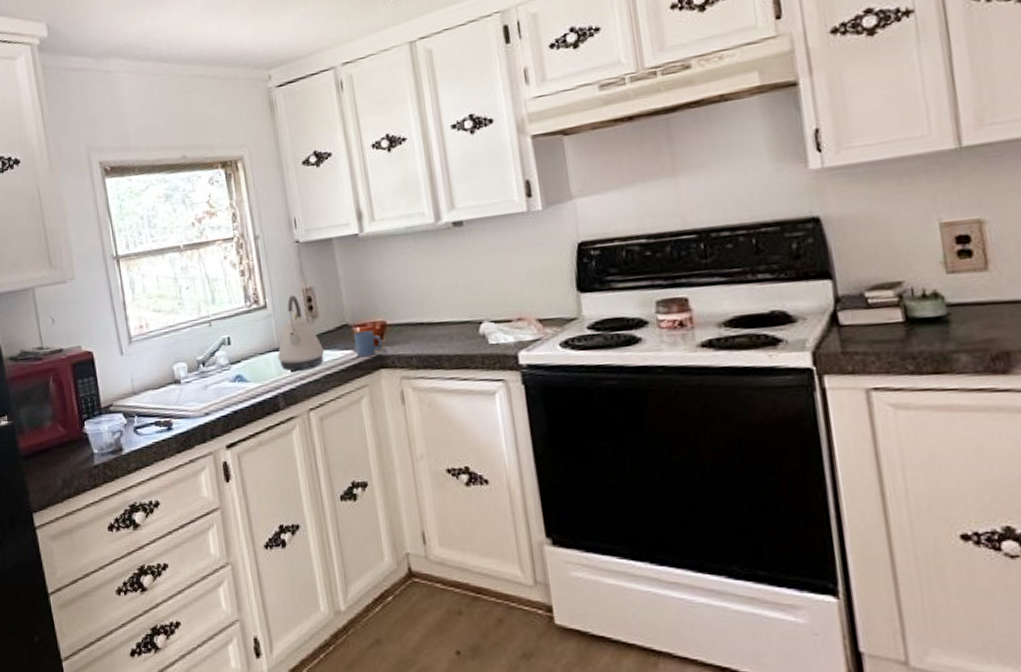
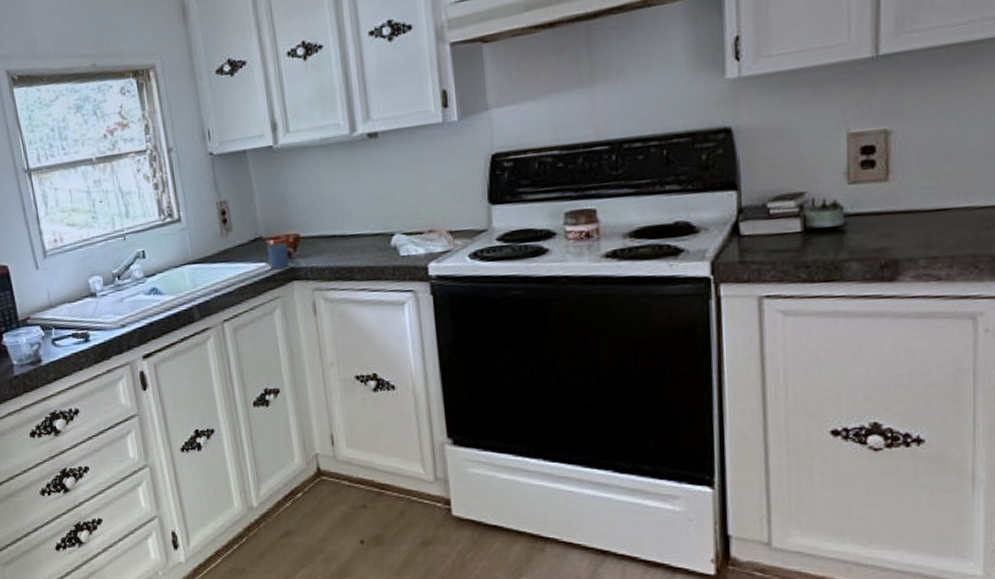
kettle: present [278,294,325,372] -> none [192,208,239,284]

